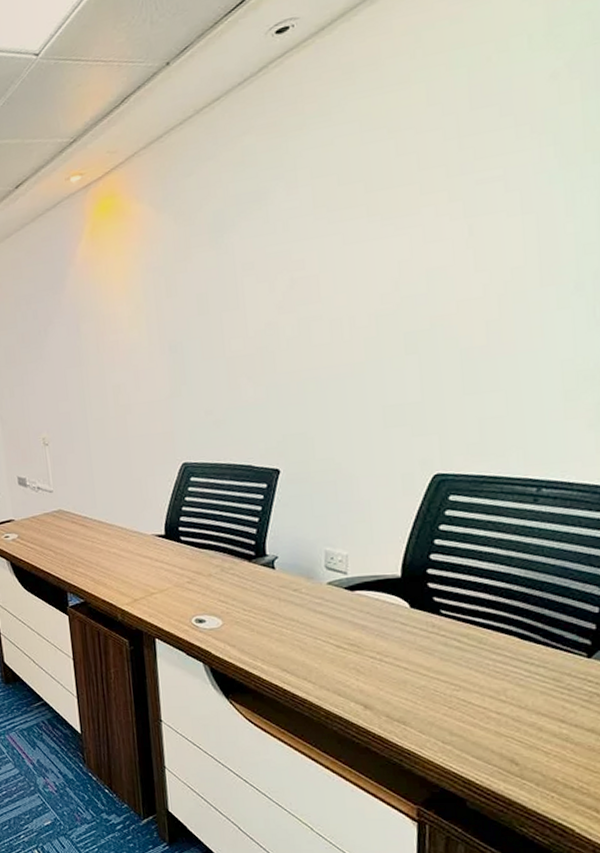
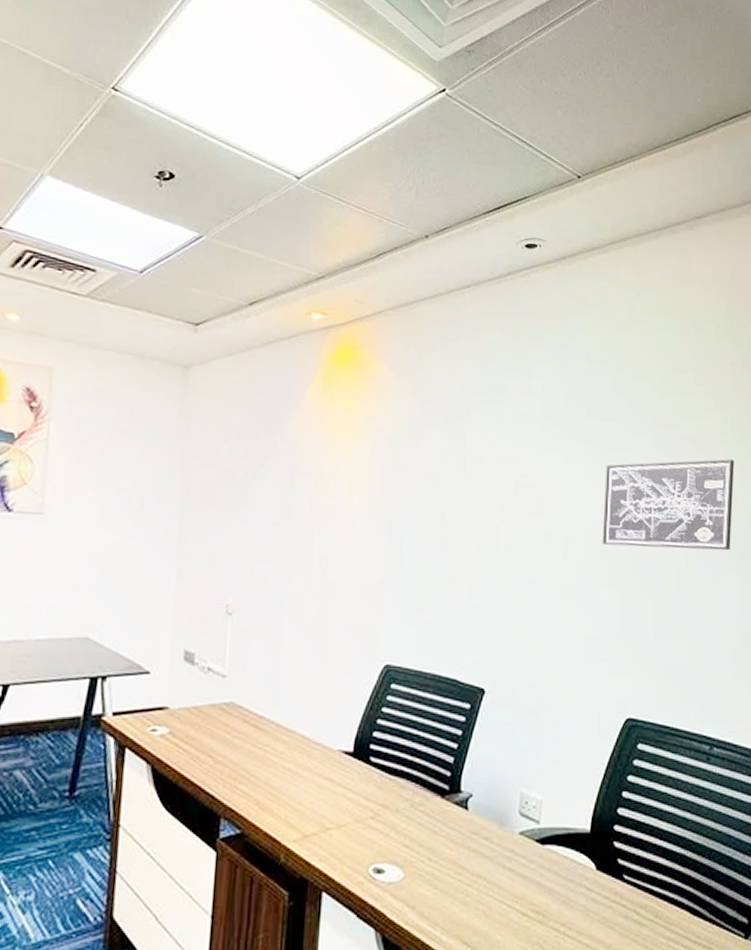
wall art: none [391,187,561,316] -> present [602,459,735,551]

